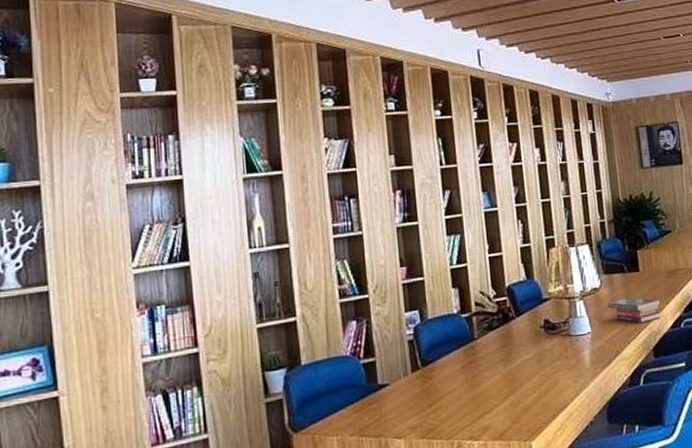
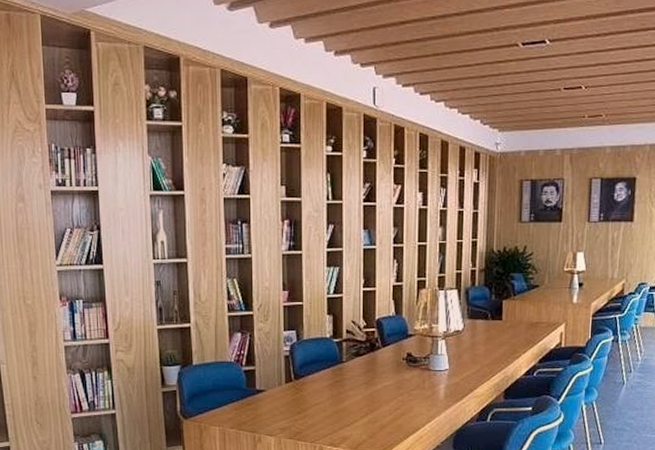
books: present [608,297,660,323] -> none [468,342,517,367]

